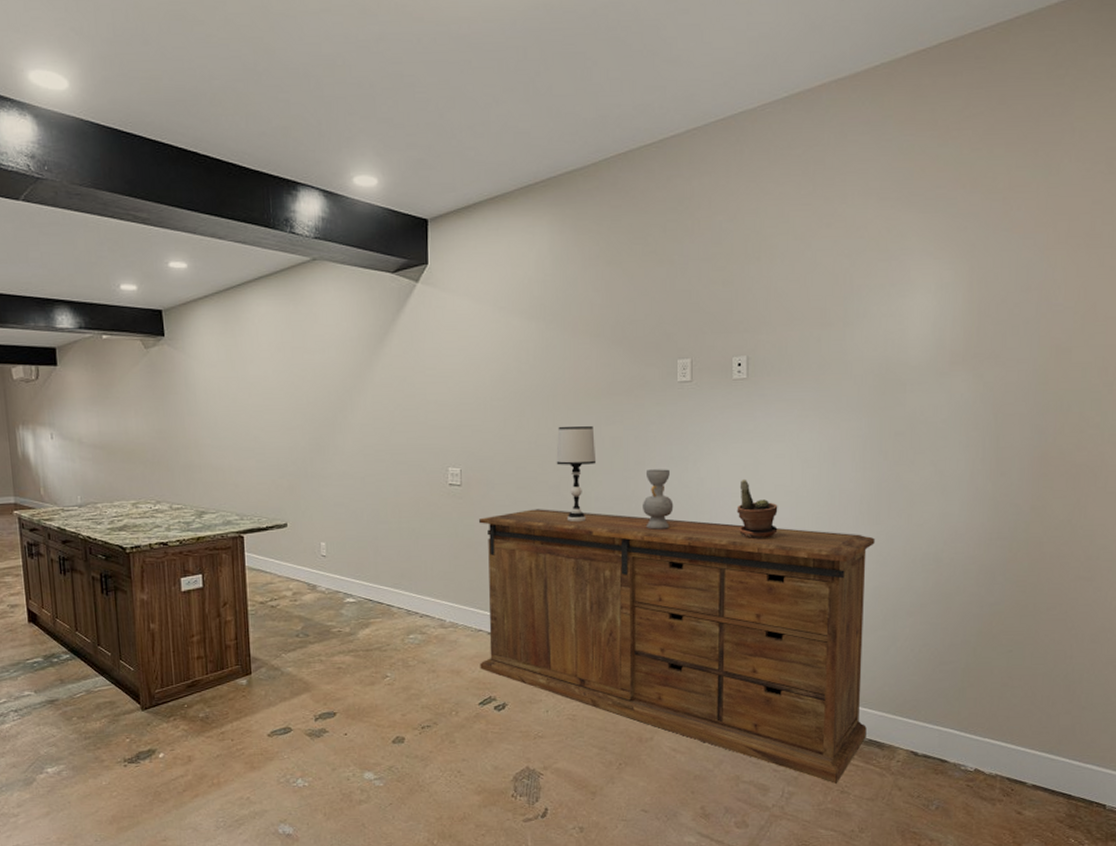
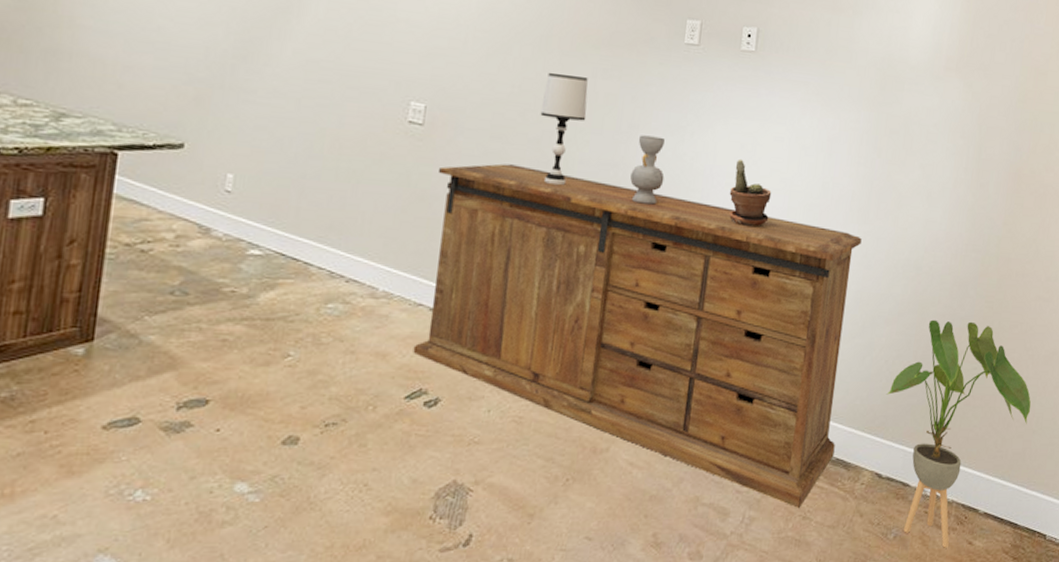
house plant: none [915,606,1078,818] -> present [886,319,1031,548]

